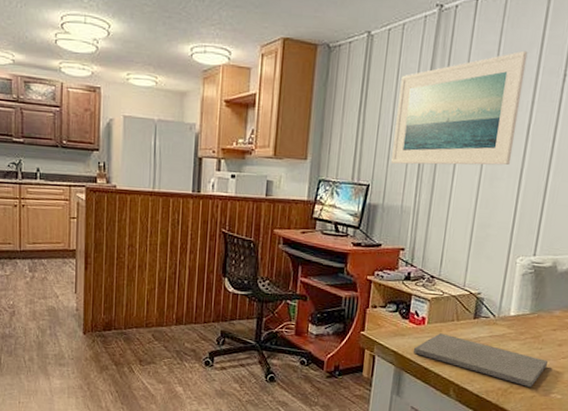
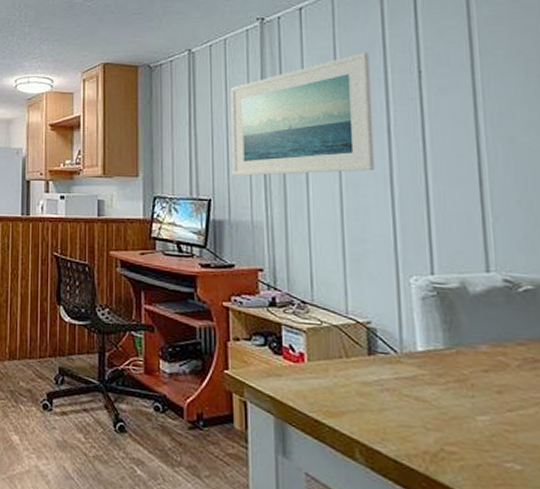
notepad: present [413,333,548,387] -> none [294,373,488,452]

